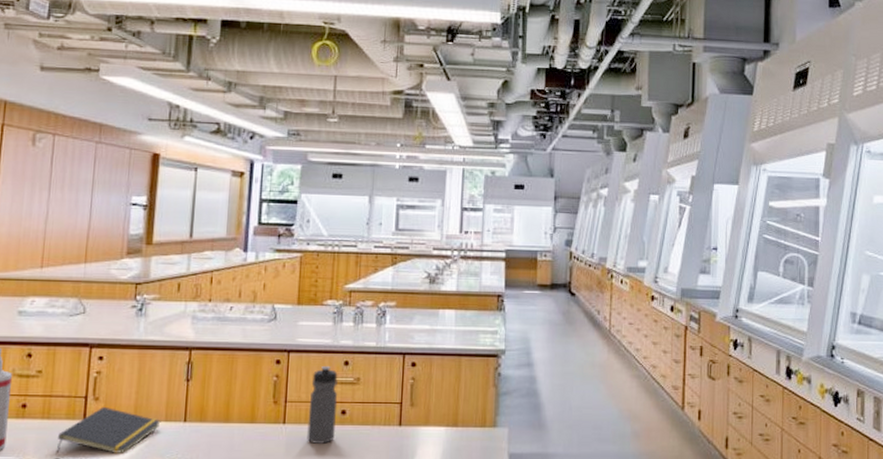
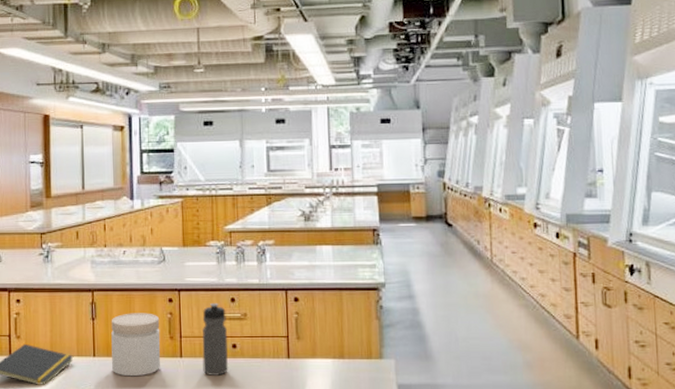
jar: none [203,374,264,444] -> present [111,313,161,377]

